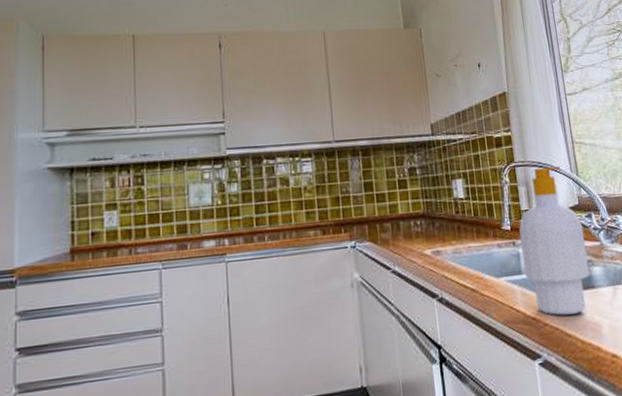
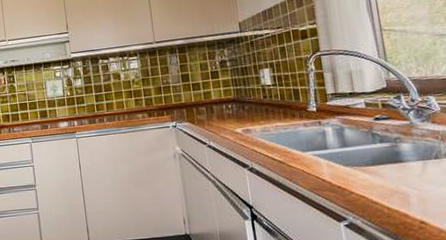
soap bottle: present [519,166,590,316] -> none [325,53,398,186]

